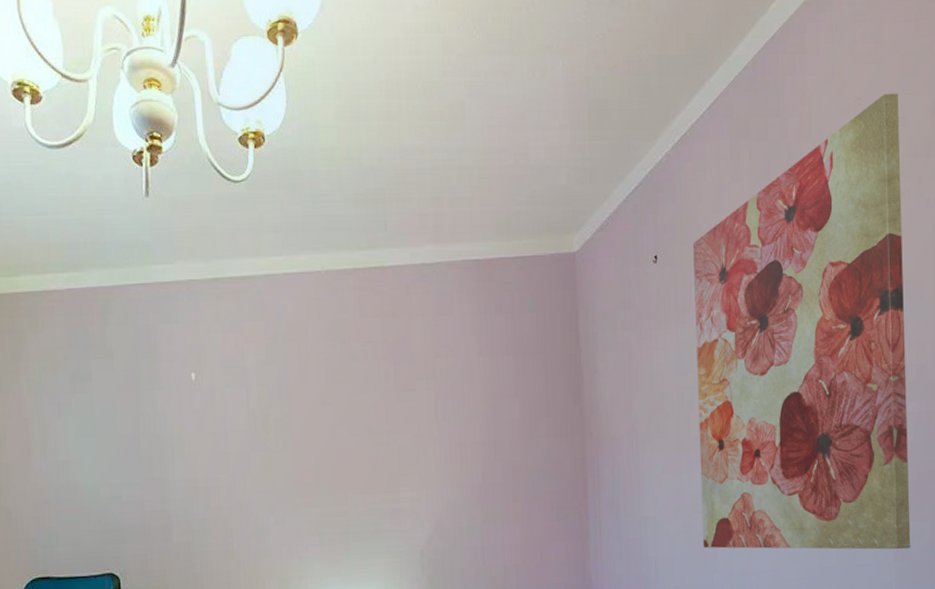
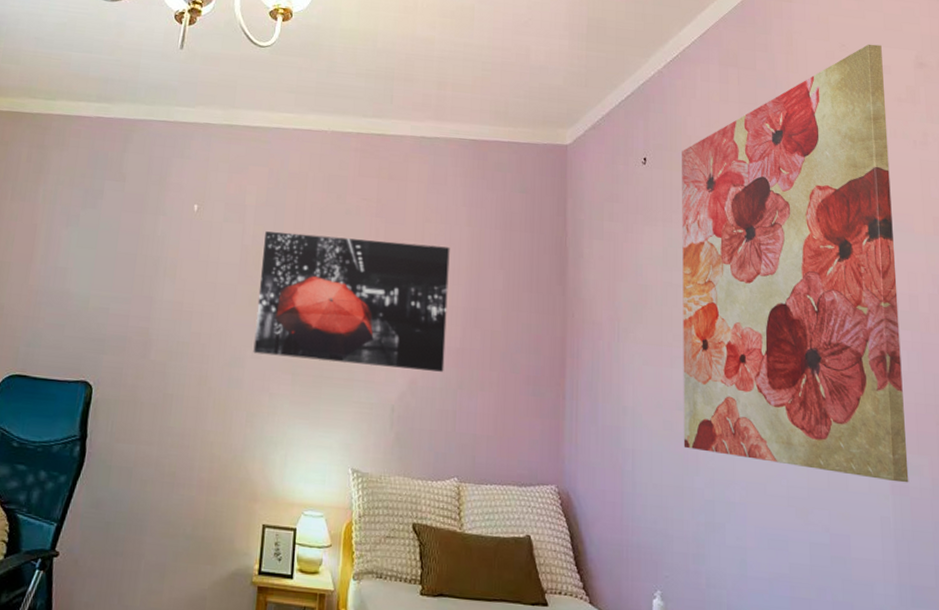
wall art: none [271,381,469,520] -> present [253,231,450,372]

